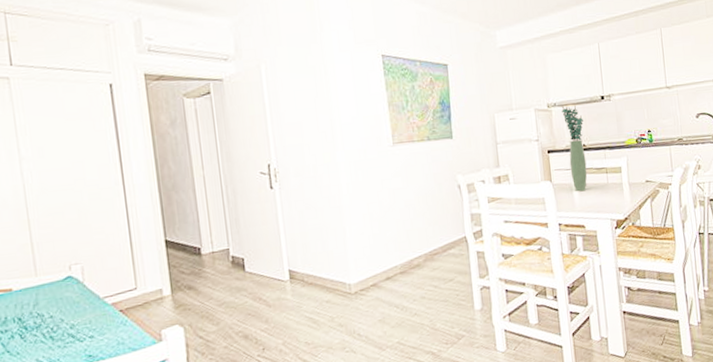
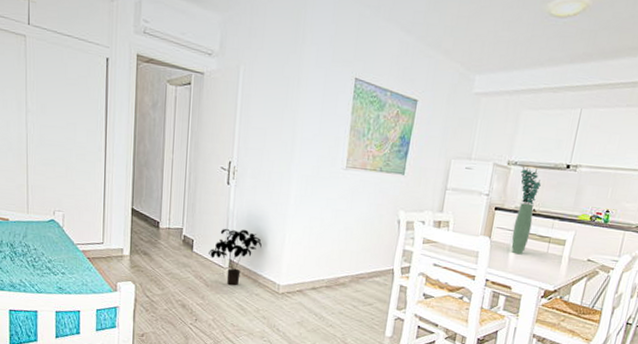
potted plant: none [264,232,322,299] -> present [209,228,262,286]

